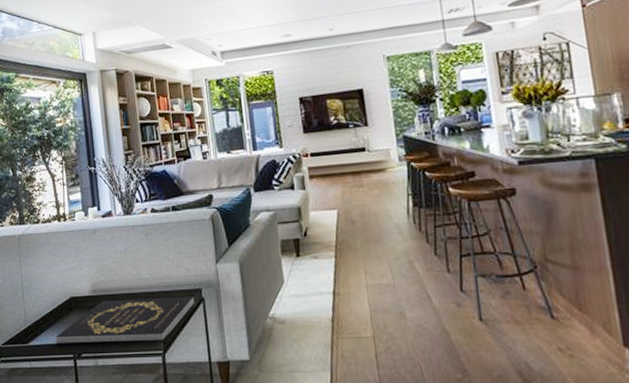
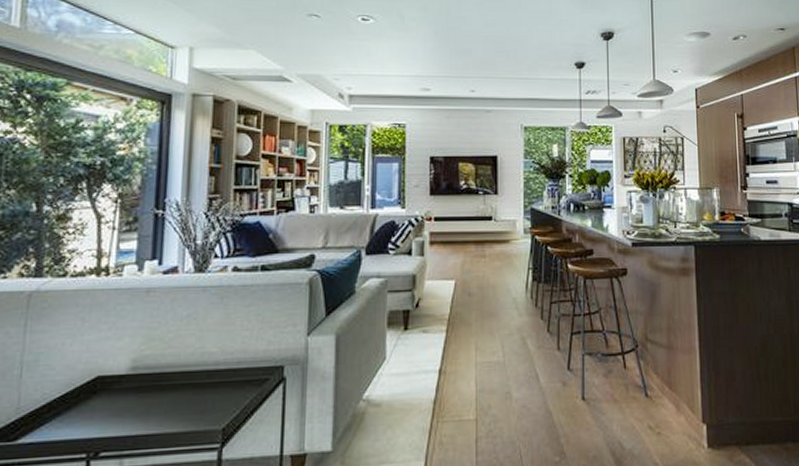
book: present [55,297,195,343] -> none [61,376,274,439]

